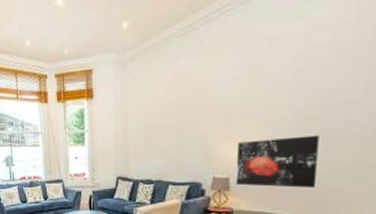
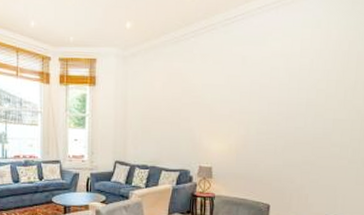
wall art: present [236,135,319,188] -> none [217,136,278,178]

